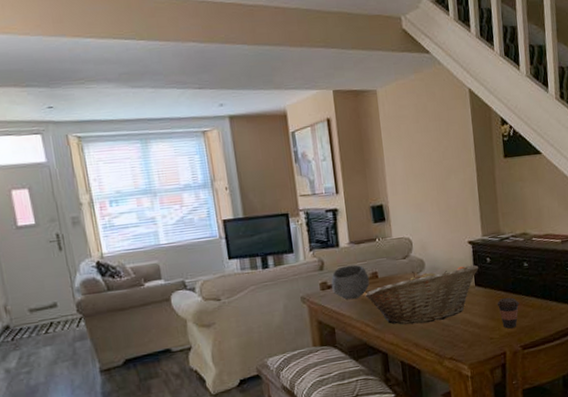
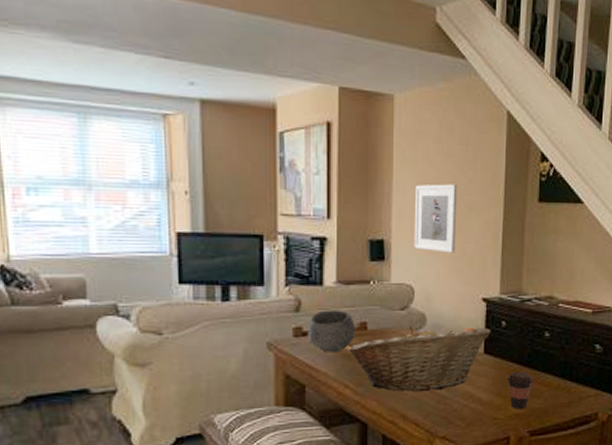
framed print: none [403,153,441,209] -> present [414,184,457,253]

